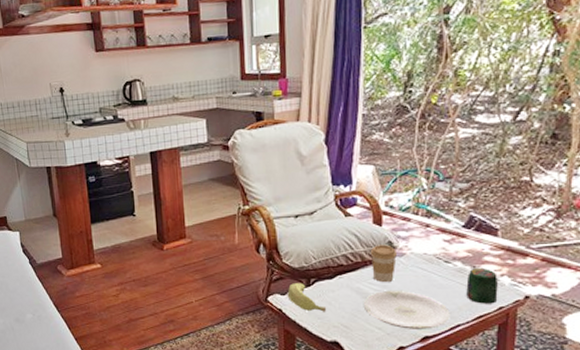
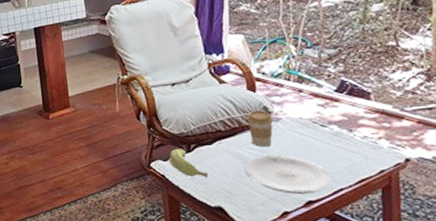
jar: present [466,267,498,304] -> none [344,131,378,167]

